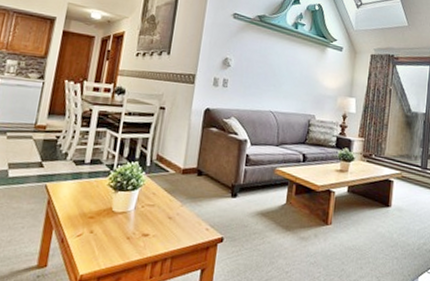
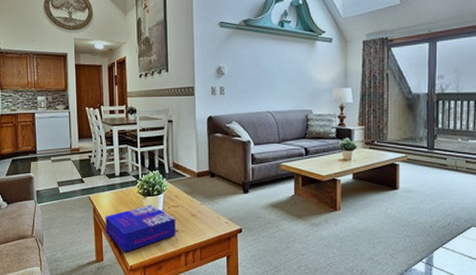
board game: none [57,201,148,258] -> present [105,205,176,252]

